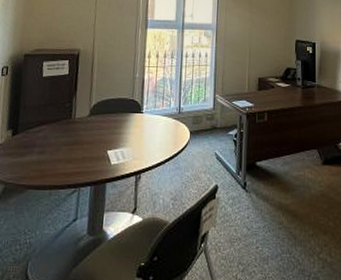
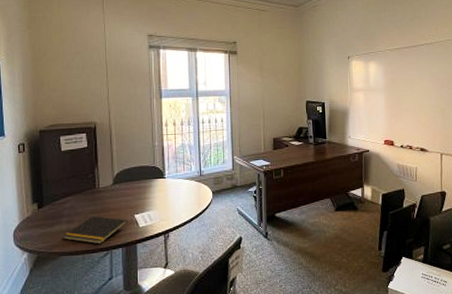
notepad: none [32,148,100,180] -> present [62,215,128,244]

